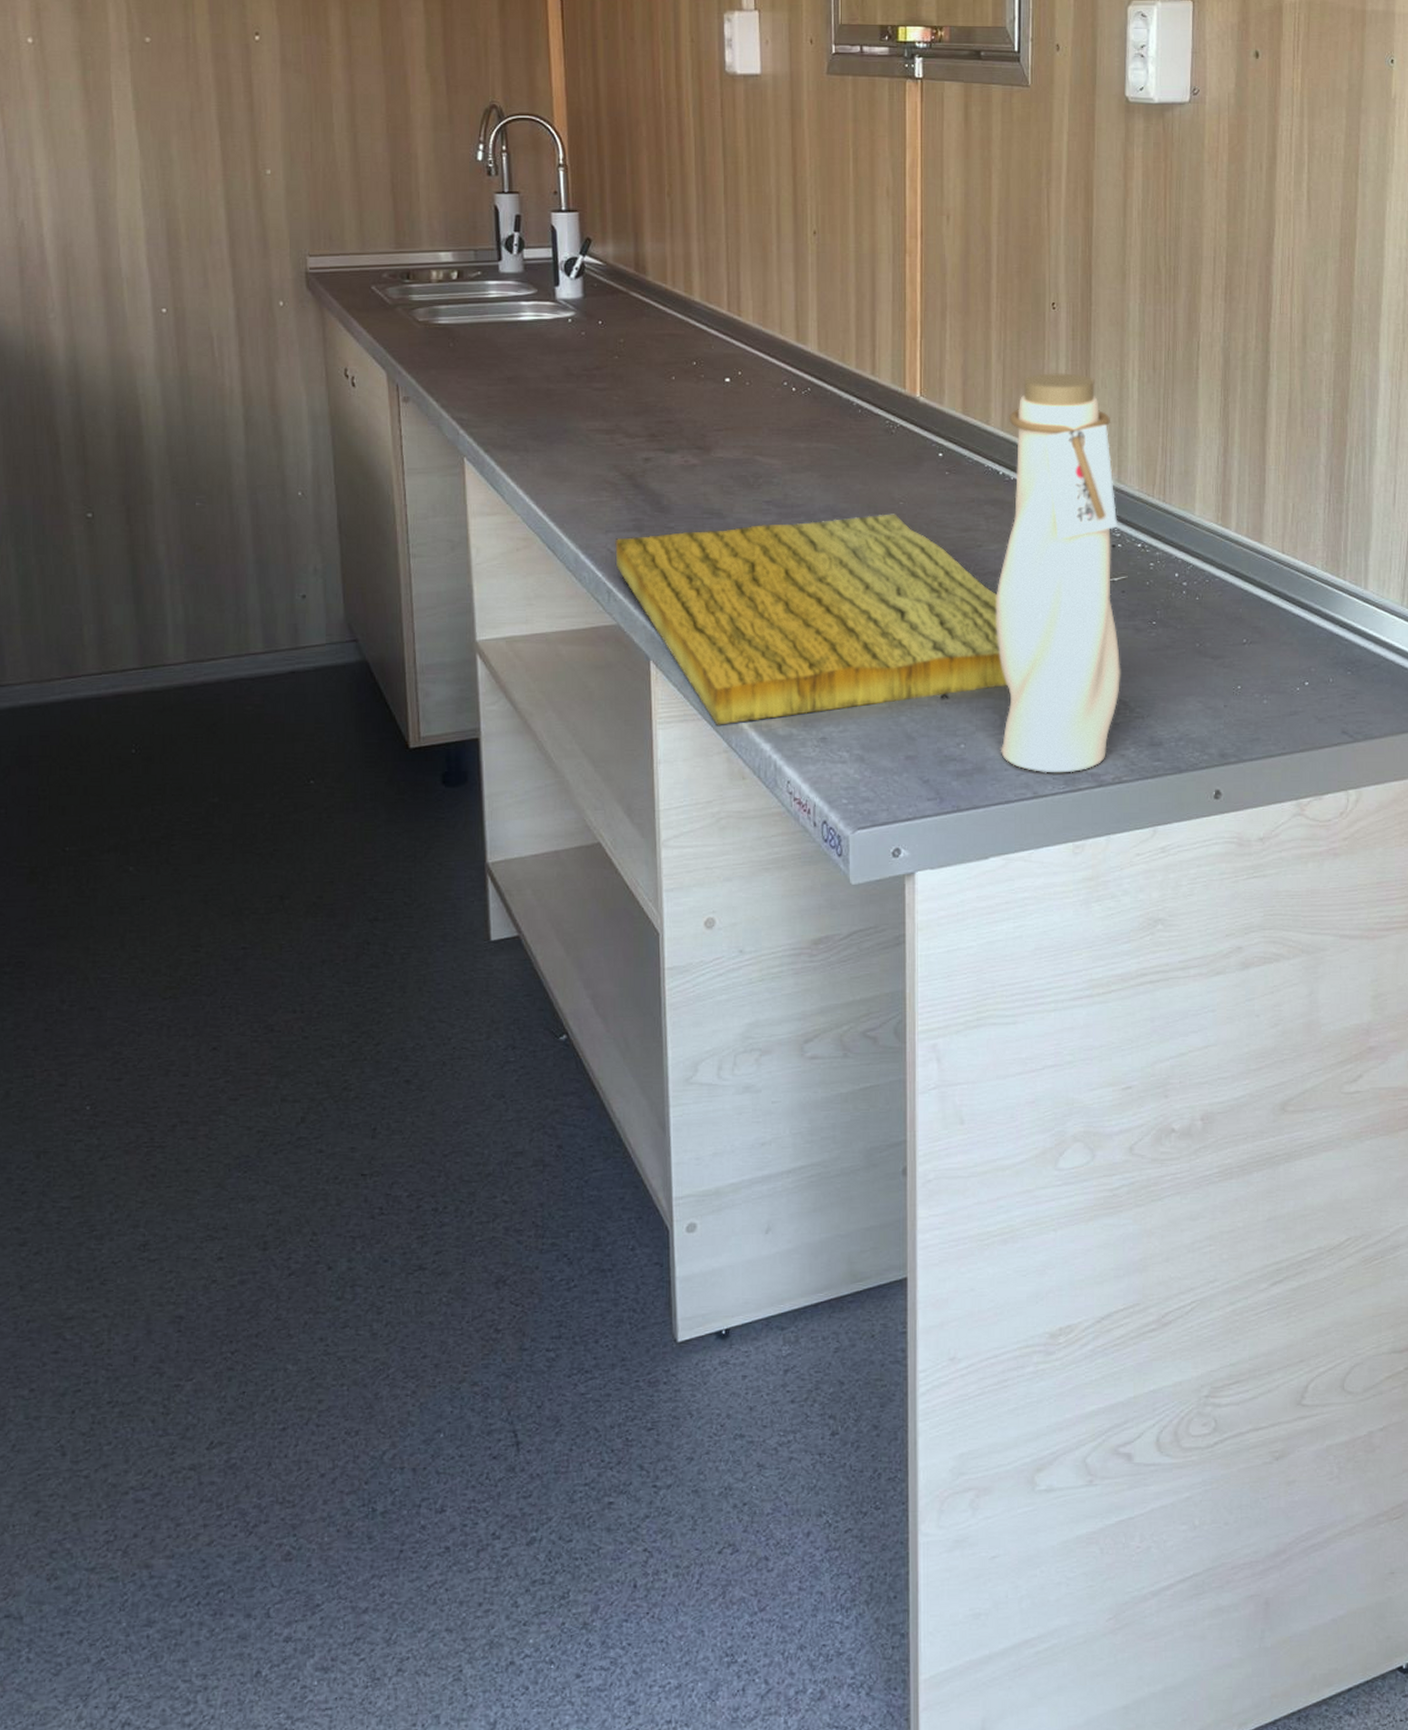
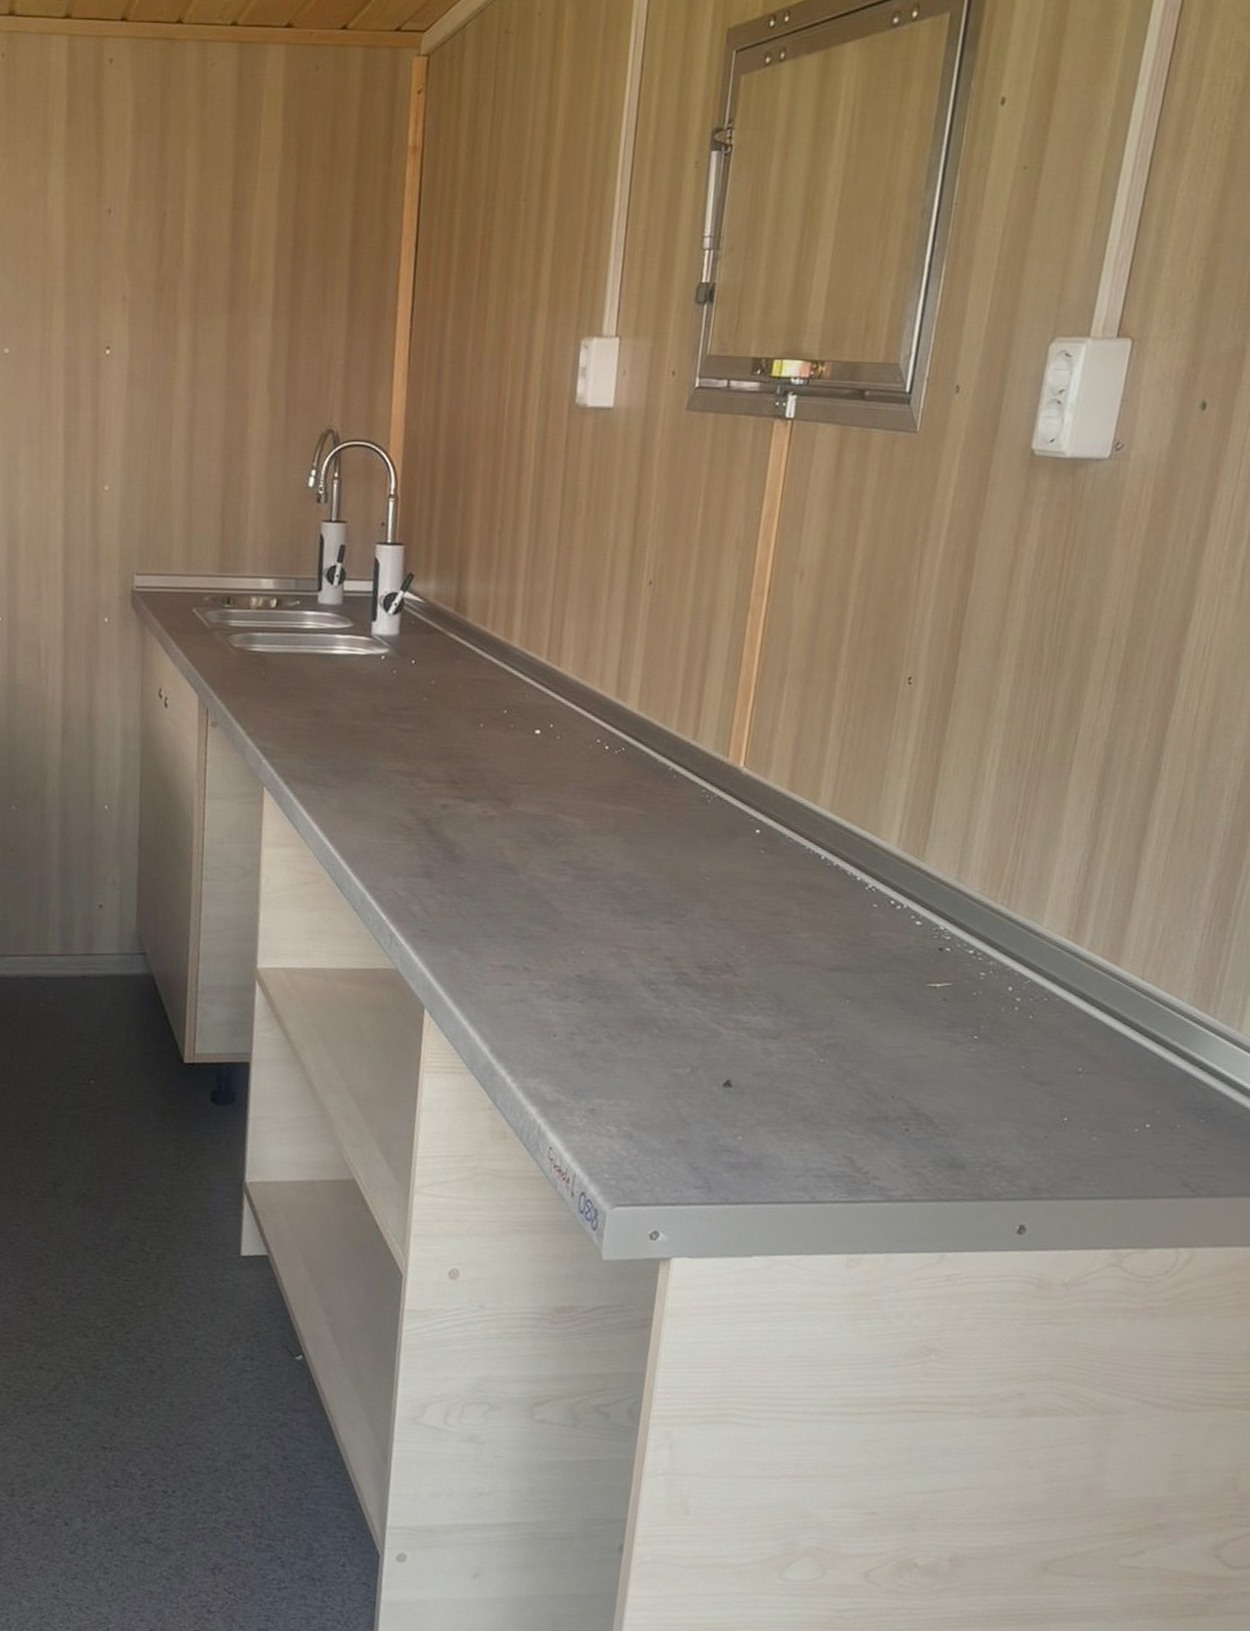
cutting board: present [615,514,1008,725] -> none [400,883,801,1084]
water bottle: present [996,373,1121,773] -> none [780,753,958,1183]

